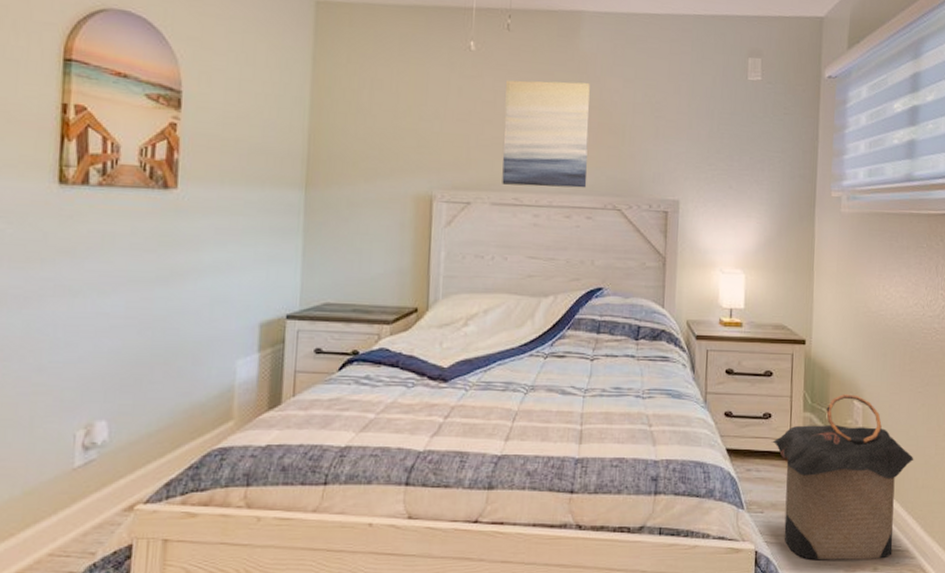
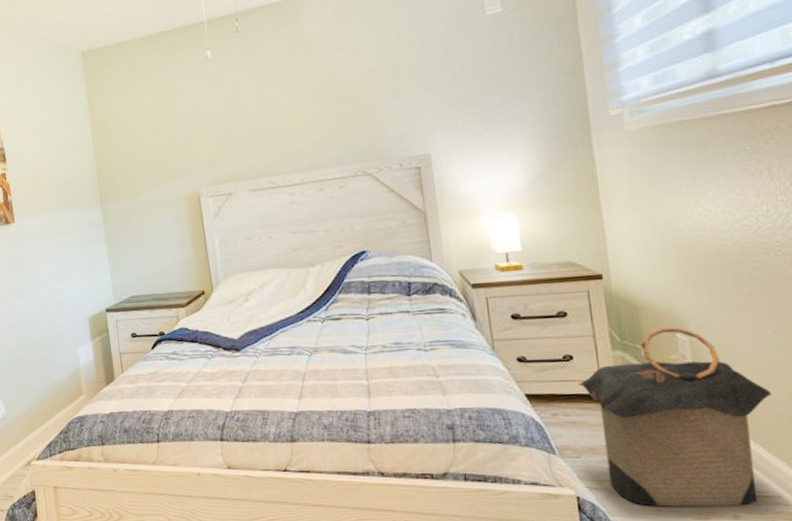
wall art: present [502,80,590,188] -> none [243,60,334,172]

